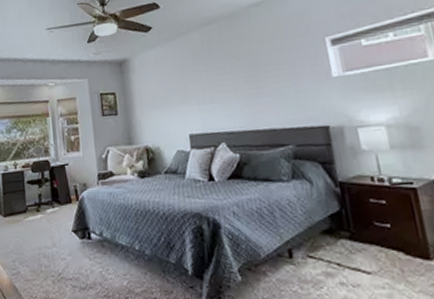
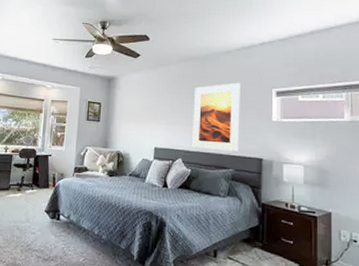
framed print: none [226,37,296,127] -> present [192,82,240,152]

